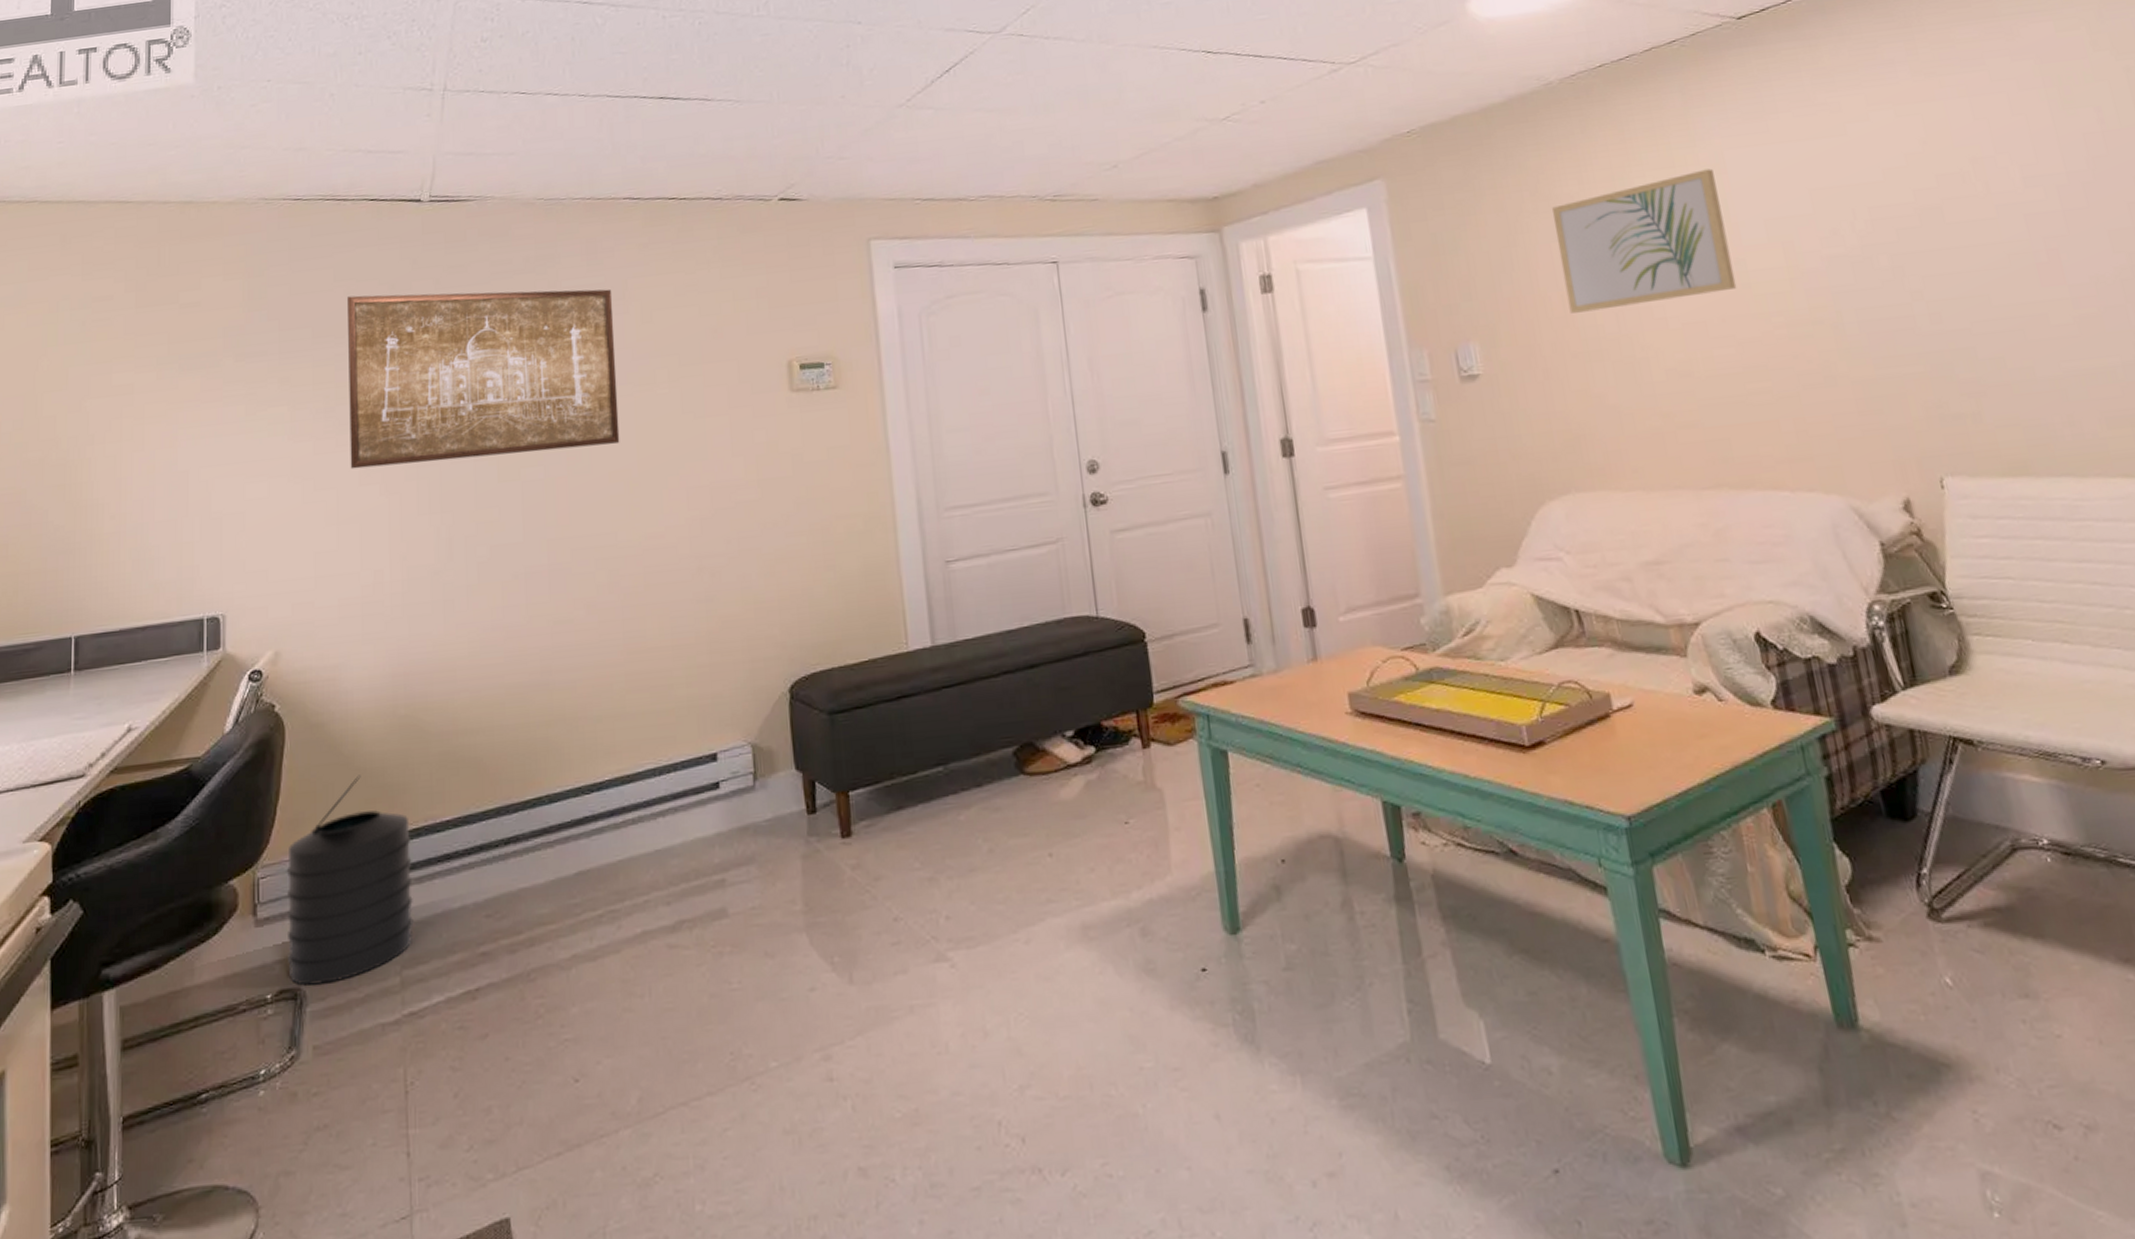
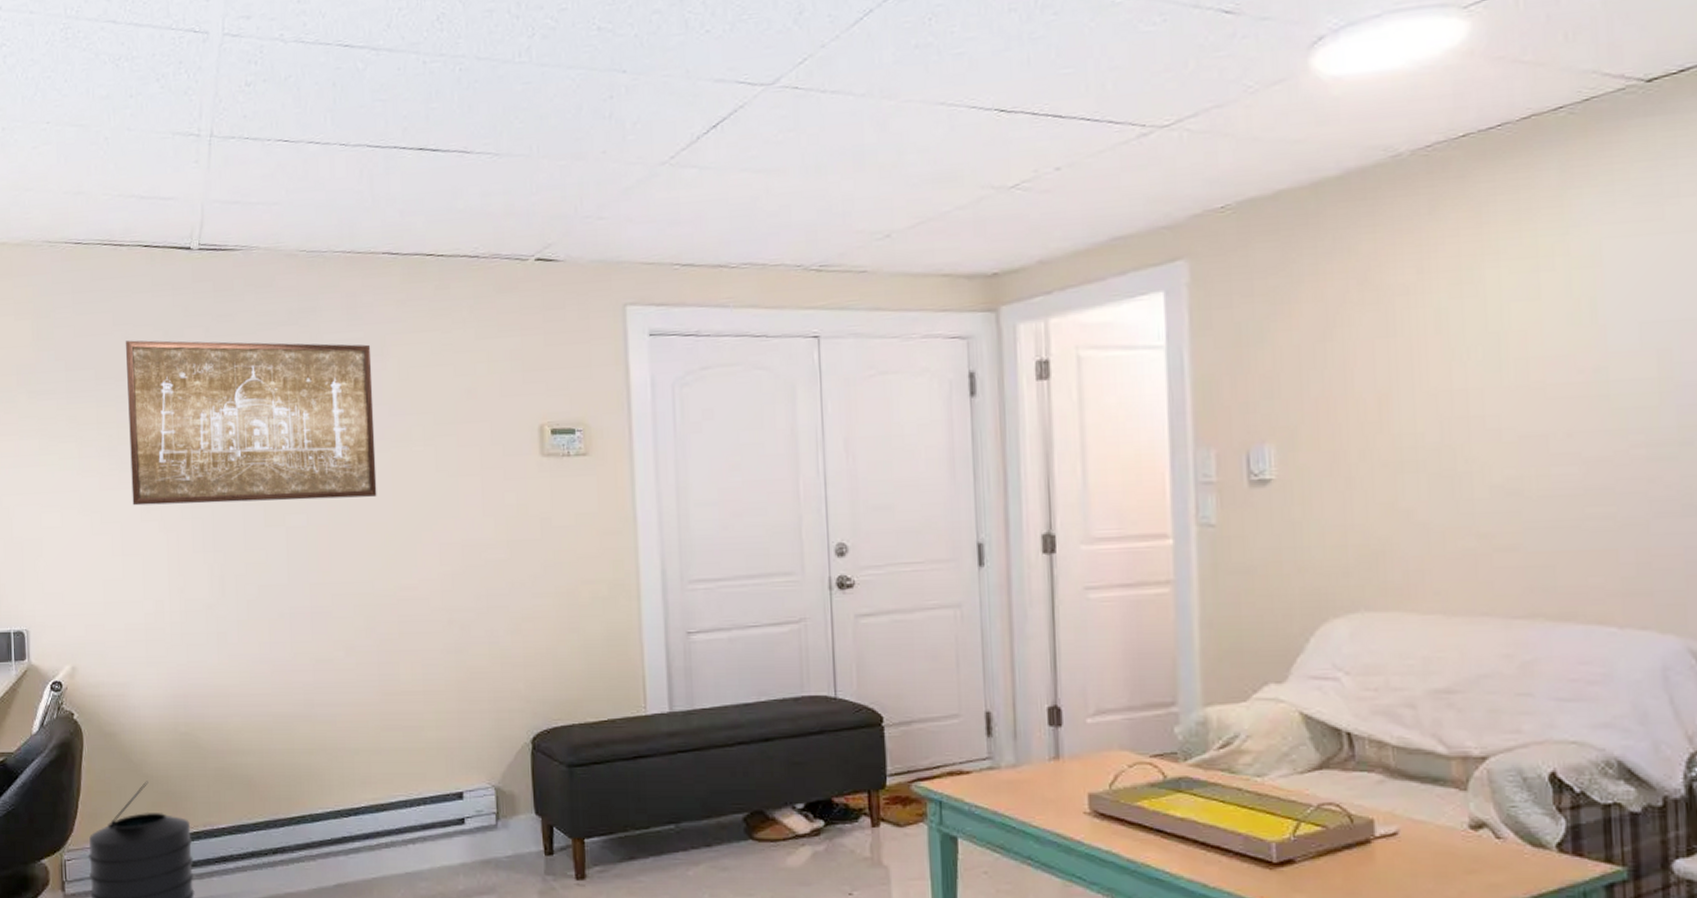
wall art: present [1552,168,1737,313] -> none [1381,260,1593,419]

